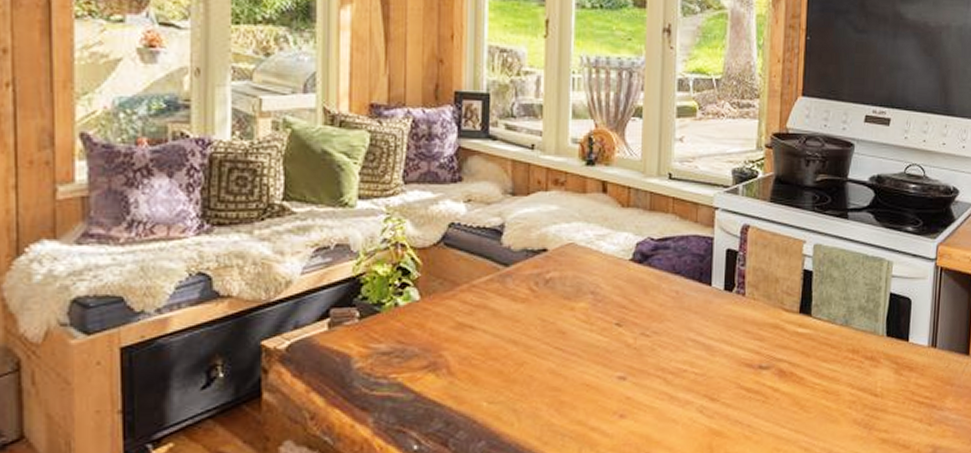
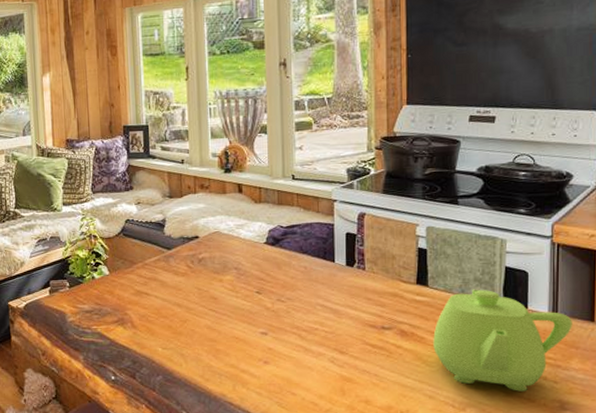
teapot: none [812,319,950,437] -> present [433,289,572,391]

